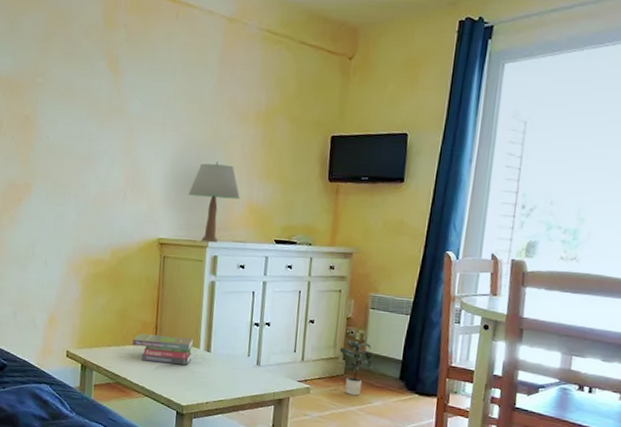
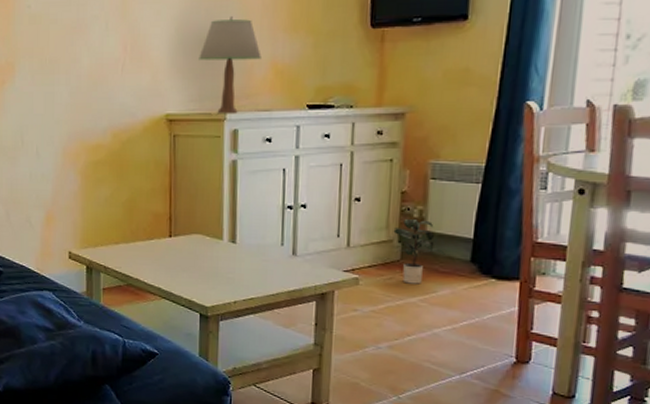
books: present [132,333,194,366] -> none [144,227,215,261]

